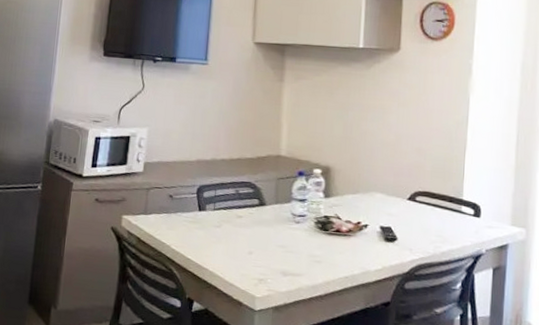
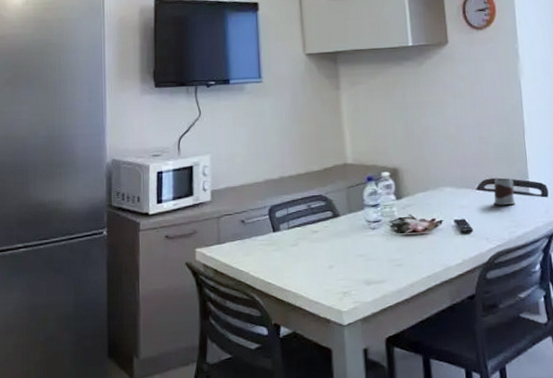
mug: none [423,192,447,220] -> present [494,178,516,205]

